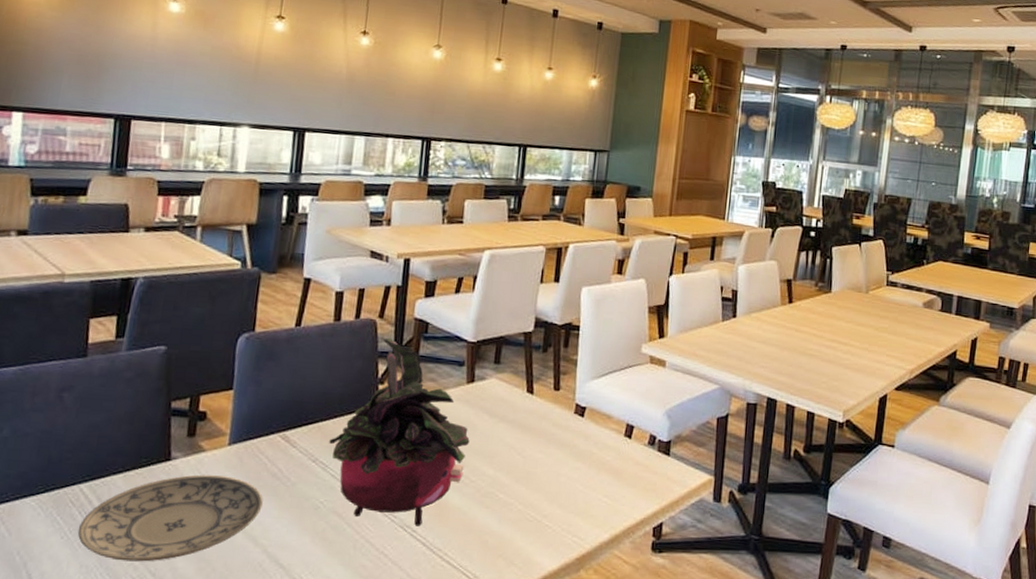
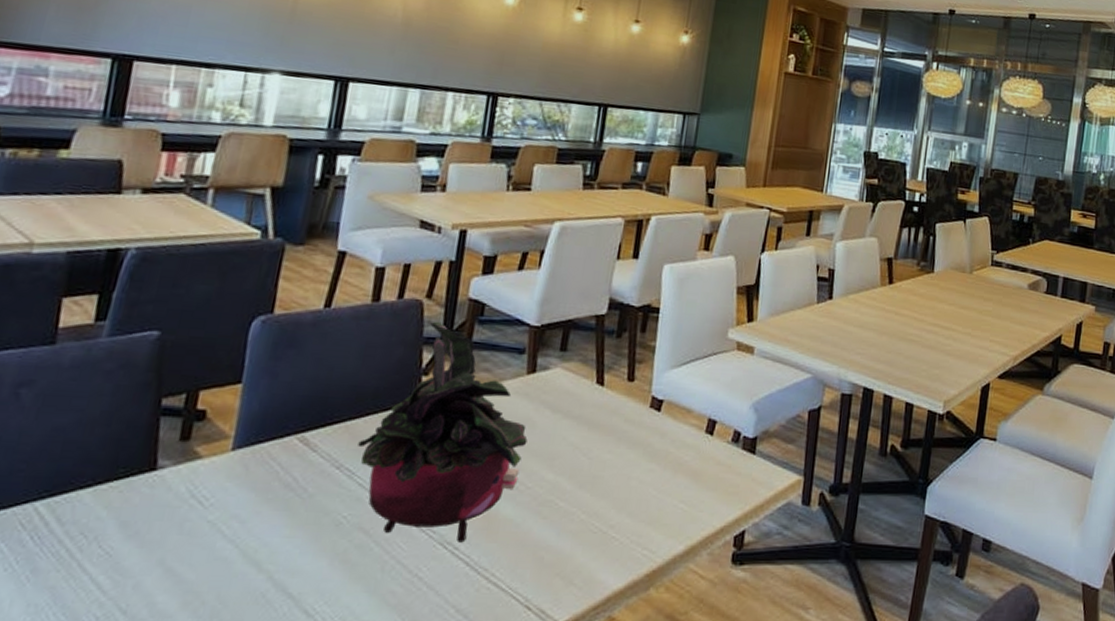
plate: present [78,474,263,562] -> none [27,487,272,597]

